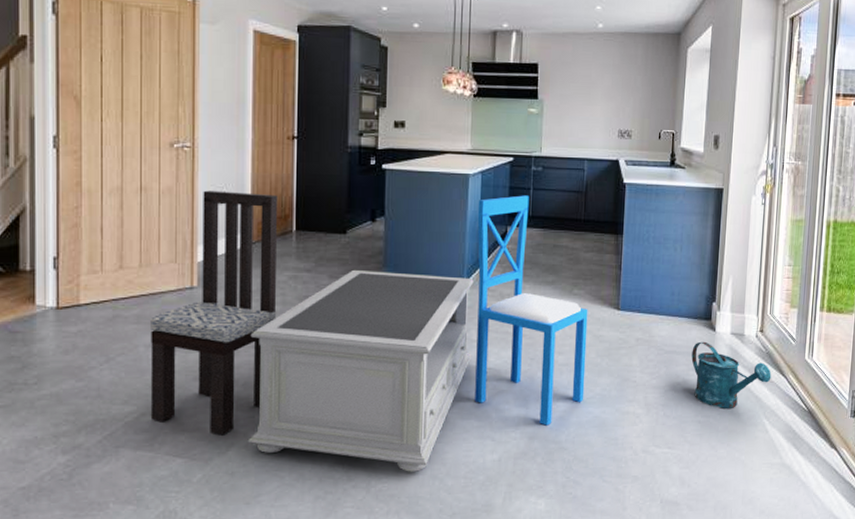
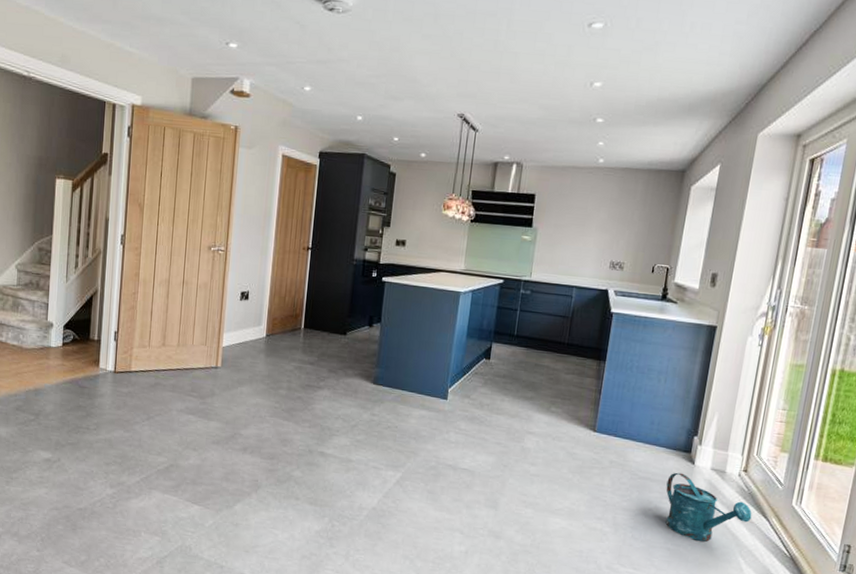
dining chair: present [150,190,279,436] -> none [177,288,292,492]
coffee table: present [247,269,474,472] -> none [251,366,457,550]
dining chair: present [475,195,588,426] -> none [448,315,564,529]

